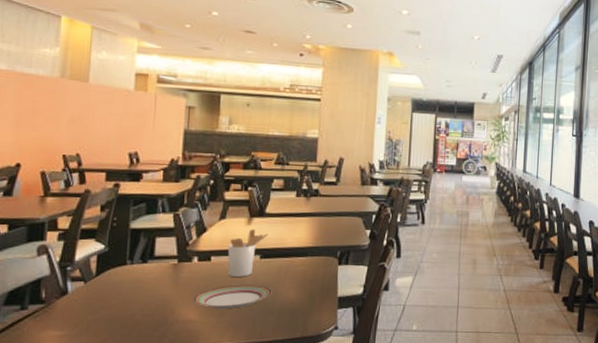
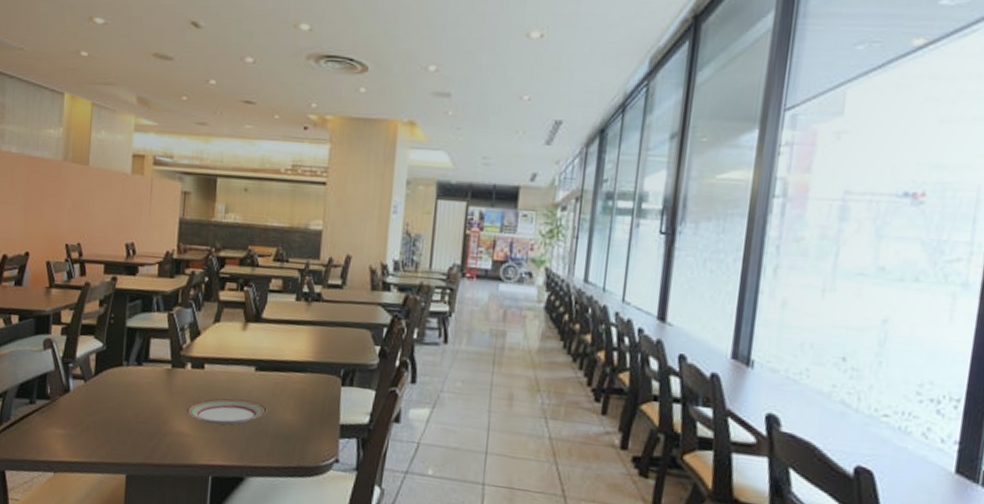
utensil holder: present [228,229,269,277] -> none [221,336,265,390]

